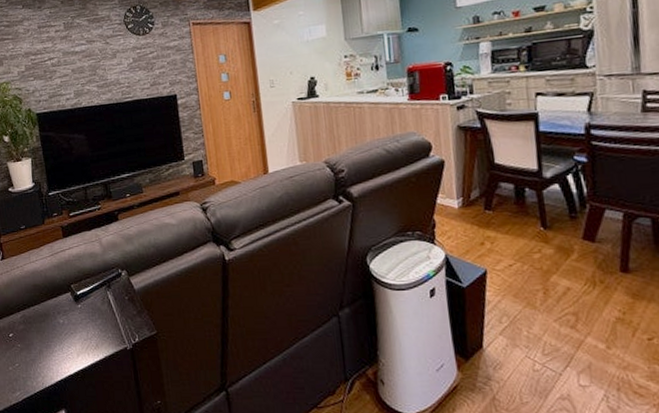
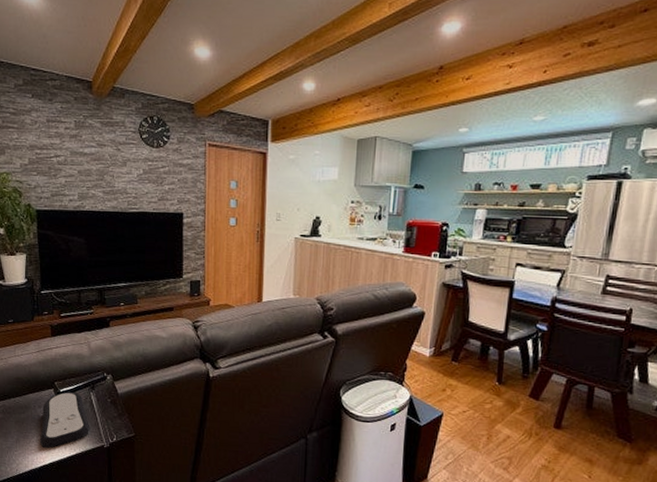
remote control: none [61,293,111,356] -> present [39,392,90,448]

